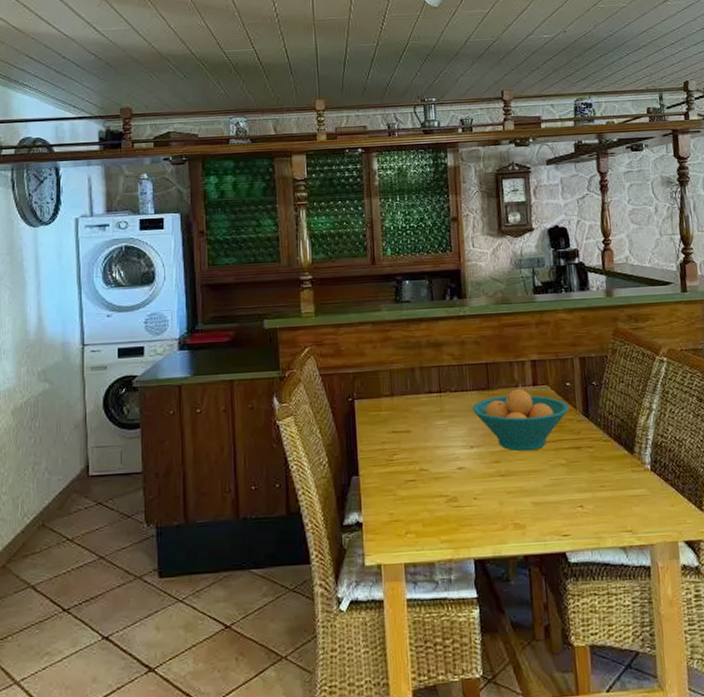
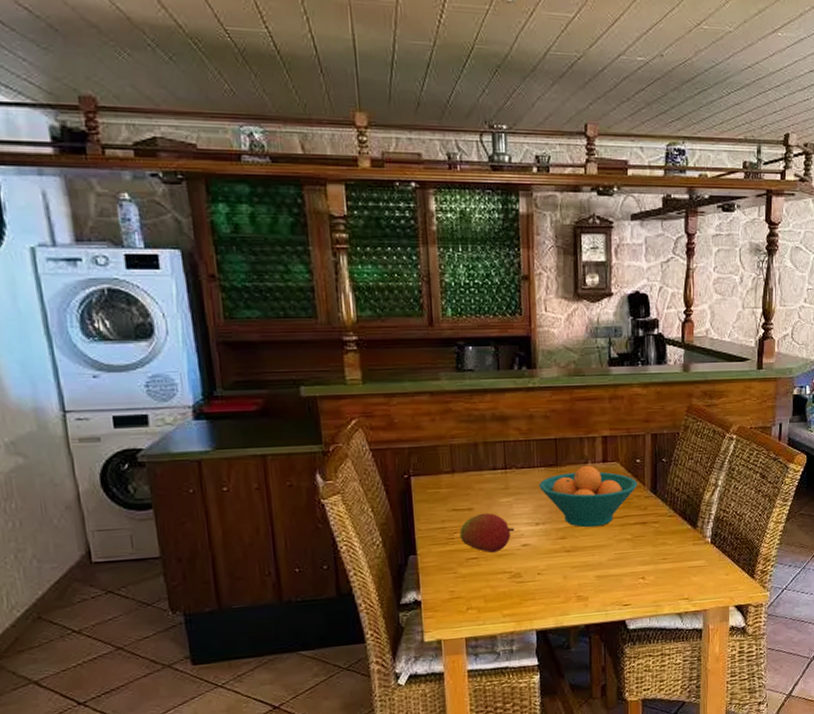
fruit: none [399,435,449,475] -> present [460,512,514,553]

